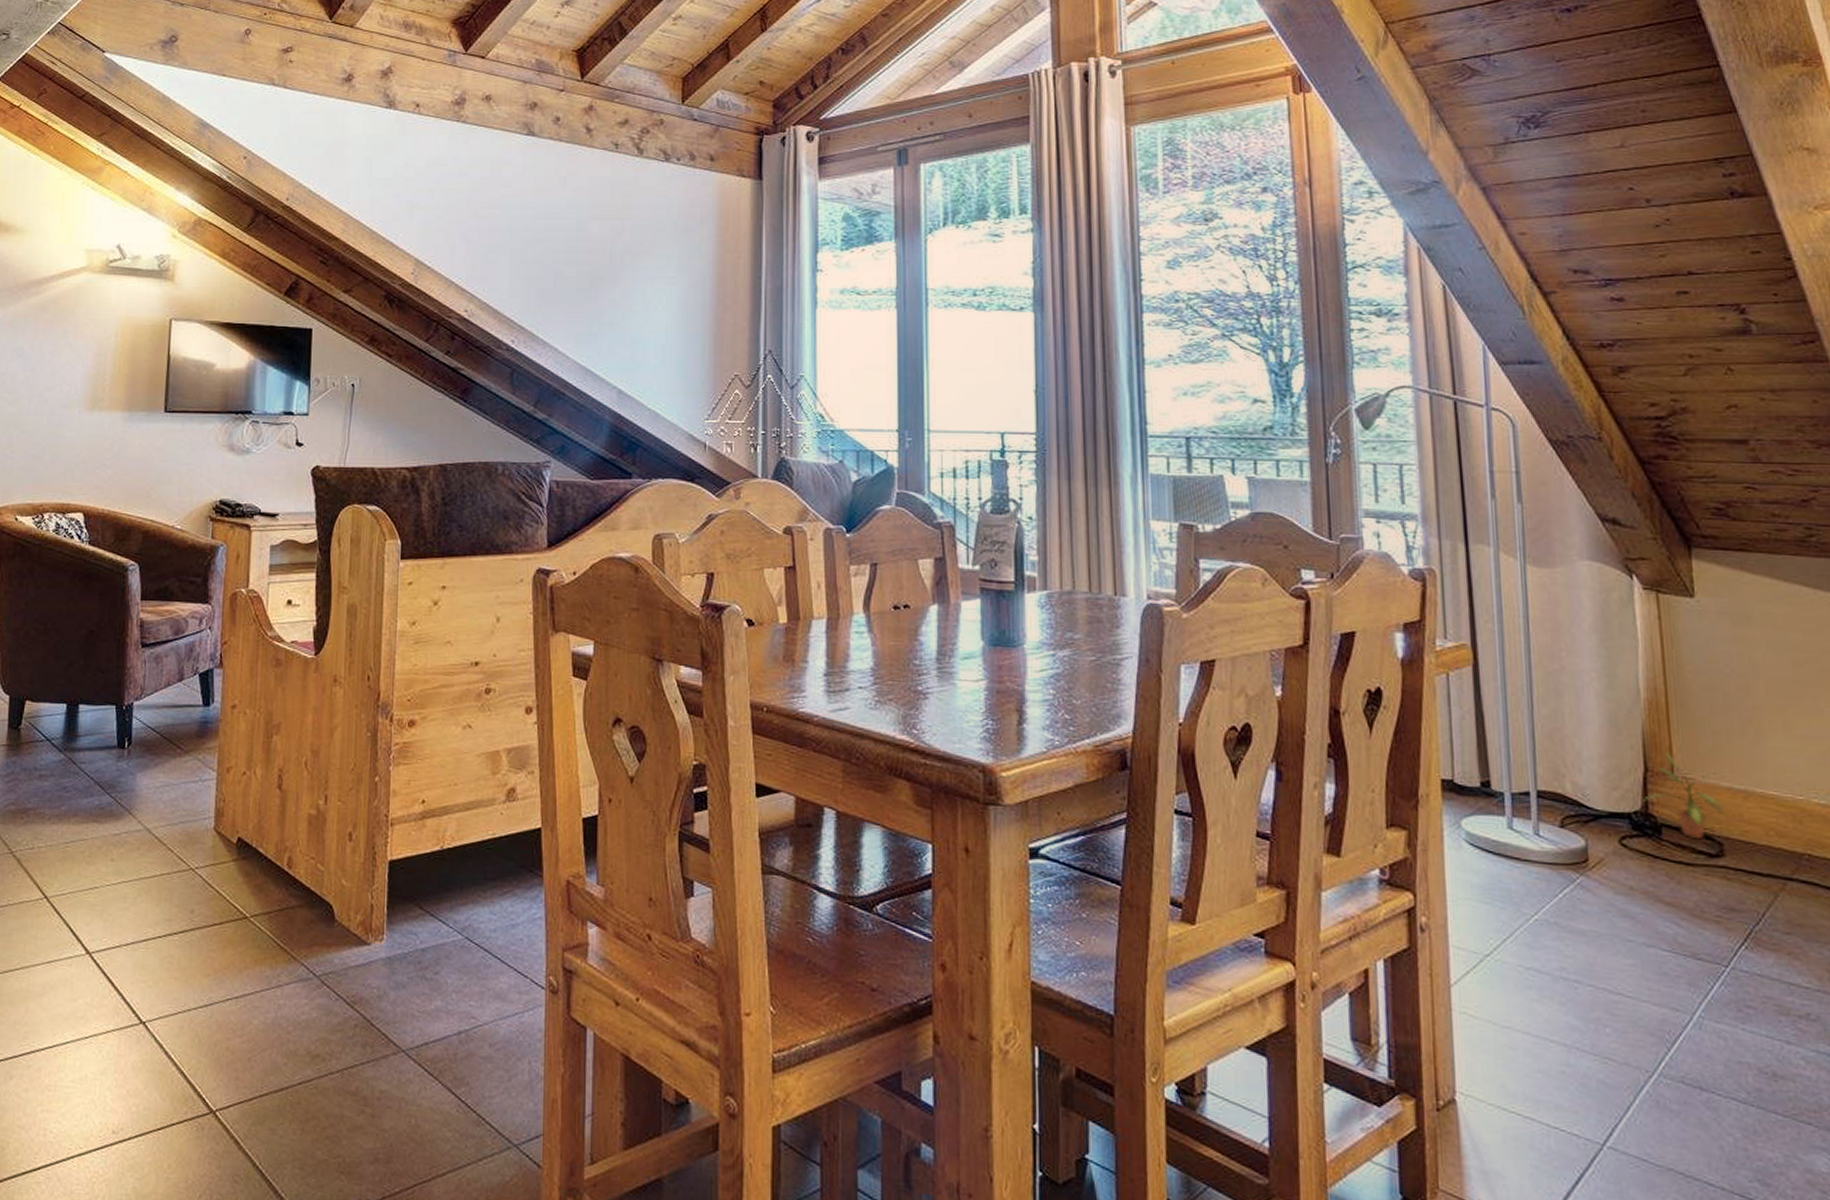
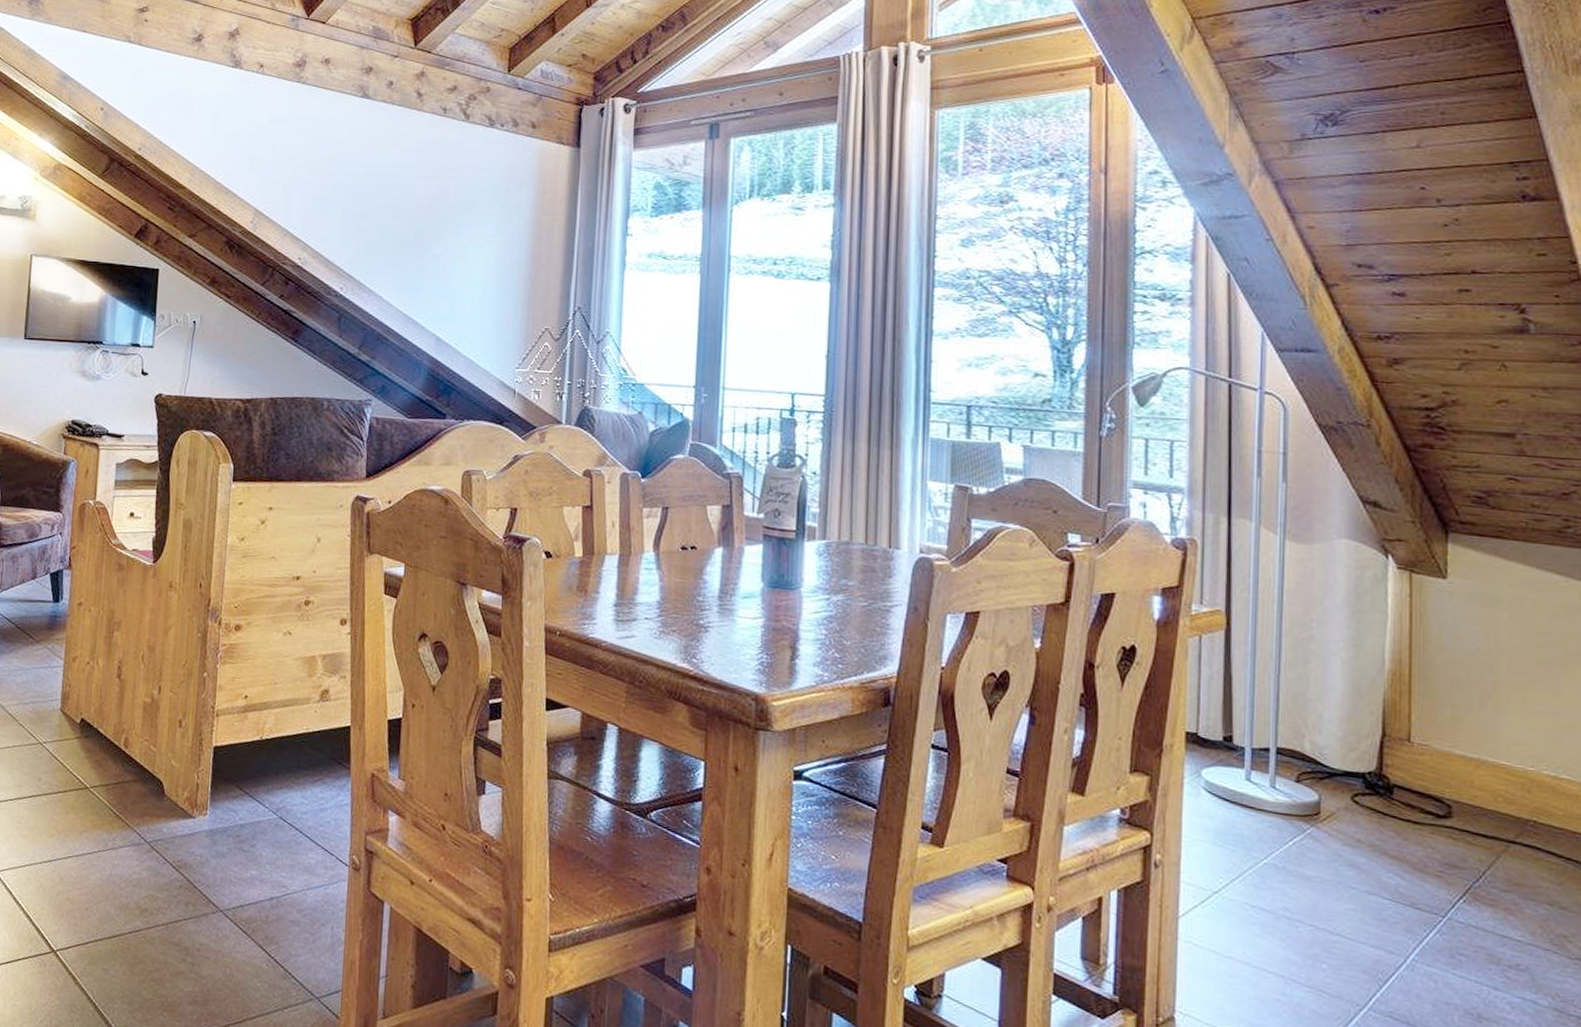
potted plant: present [1642,750,1727,840] -> none [1377,718,1458,801]

